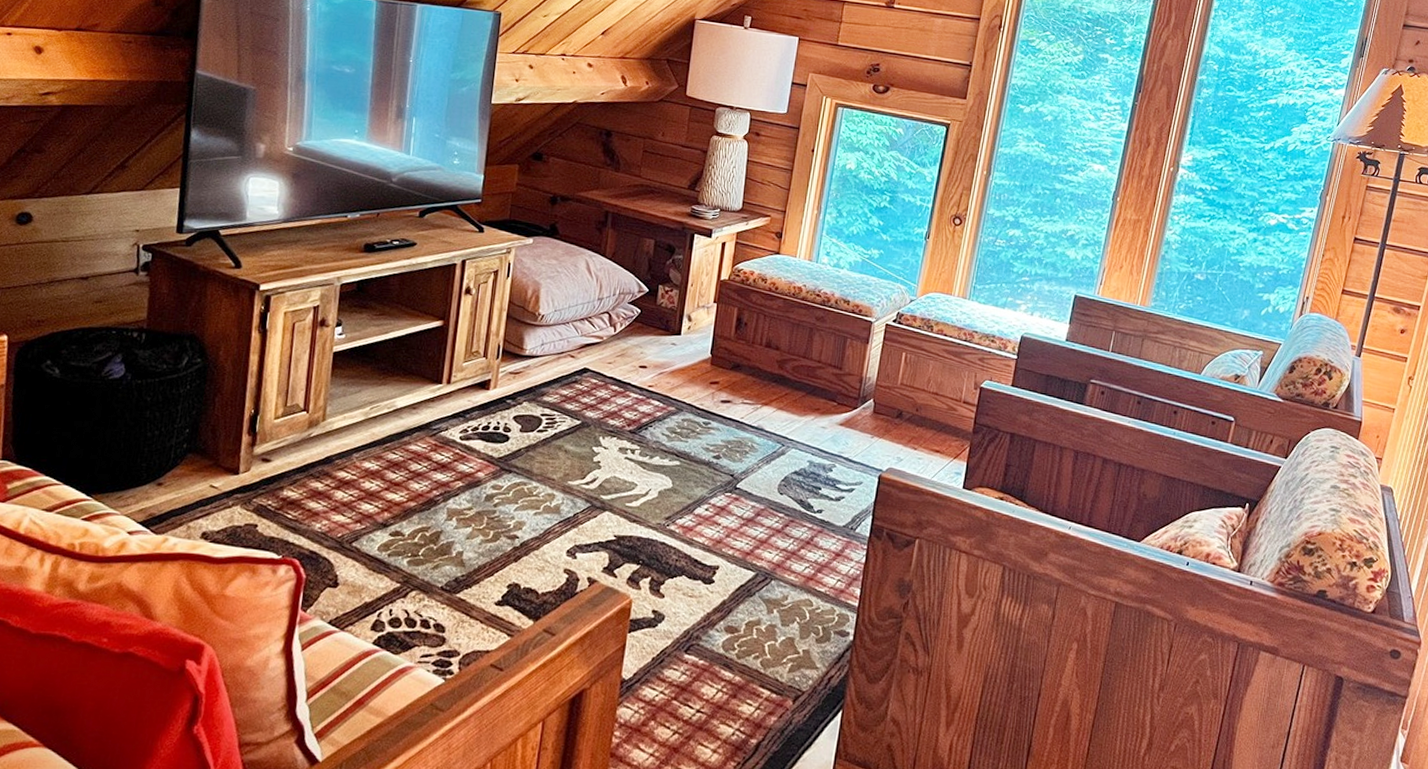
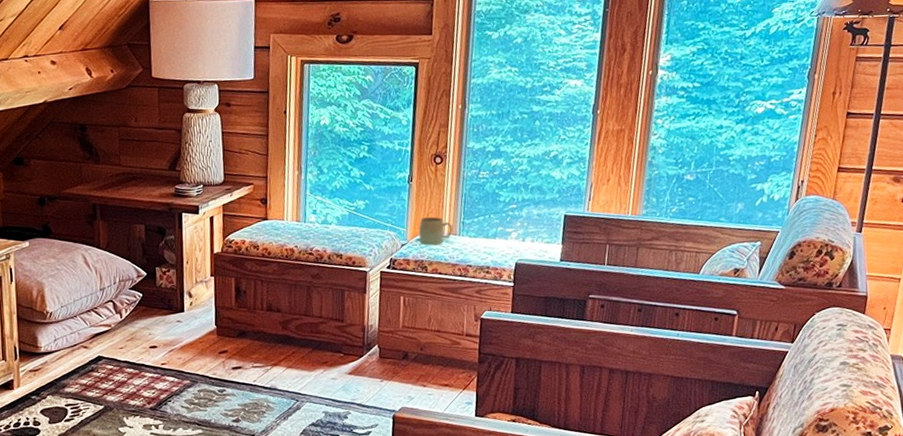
mug: none [928,275,963,307] -> present [418,216,453,246]

